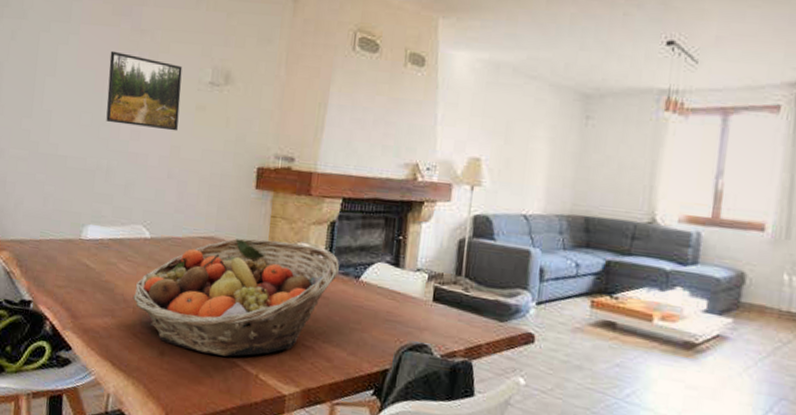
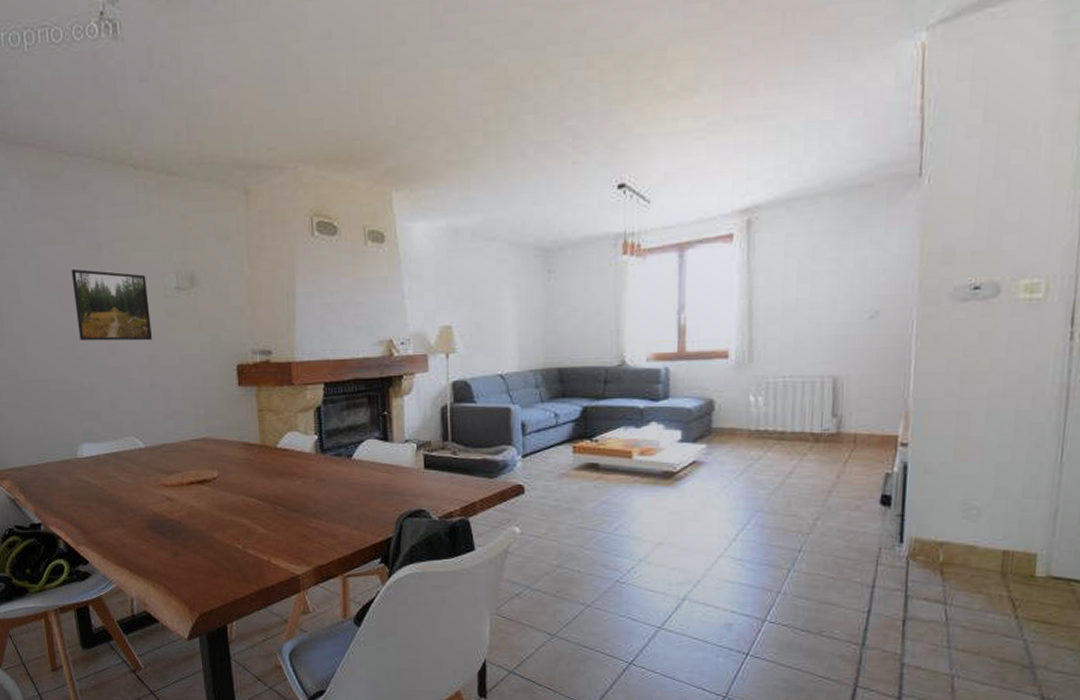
fruit basket: present [132,238,339,357] -> none [138,432,331,548]

